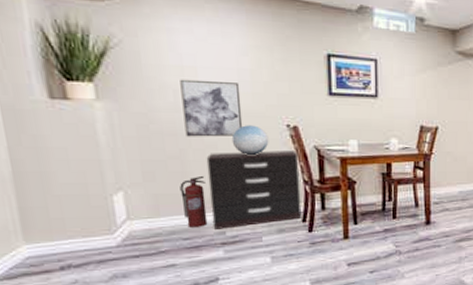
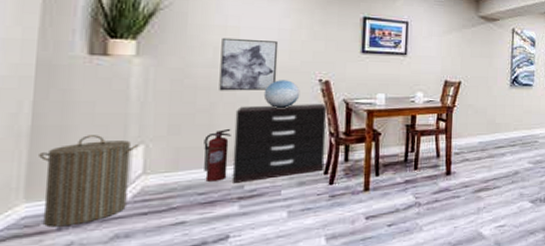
laundry hamper: none [26,181,119,267] -> present [39,135,139,227]

